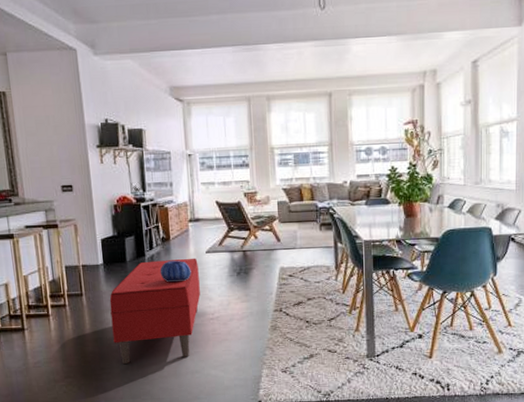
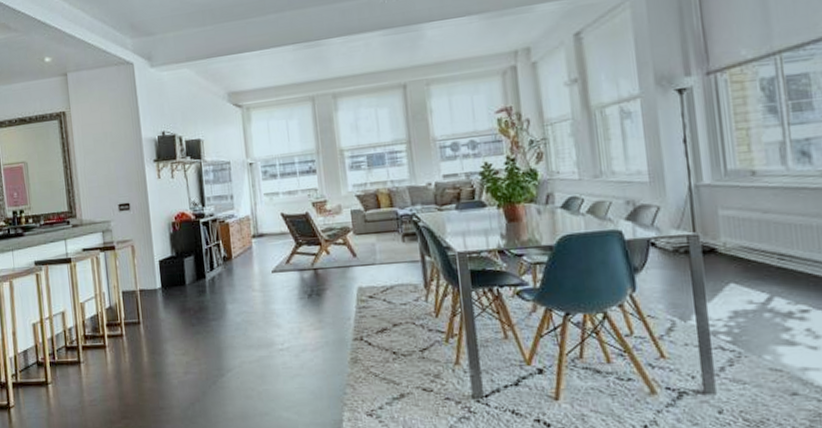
bench: present [109,258,200,364] -> none [168,278,268,403]
decorative bowl: present [160,260,192,283] -> none [222,281,257,308]

